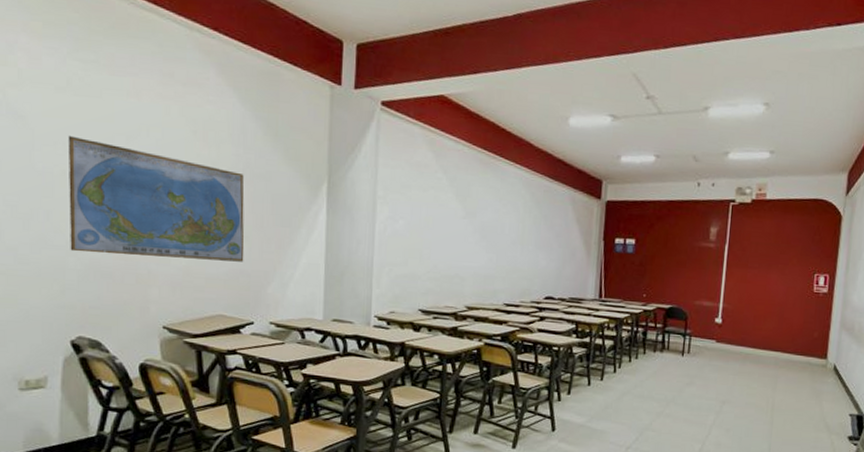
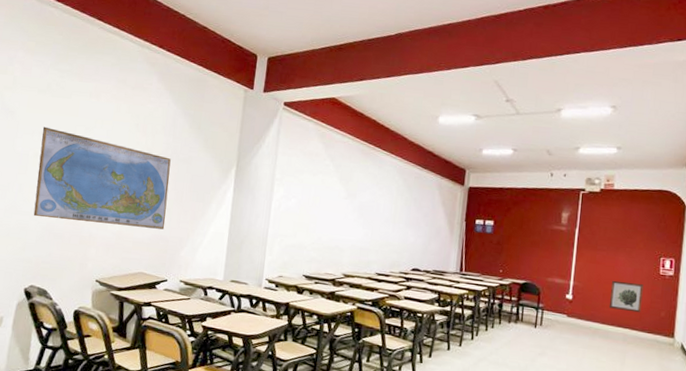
wall art: none [760,300,797,335] -> present [609,280,644,313]

